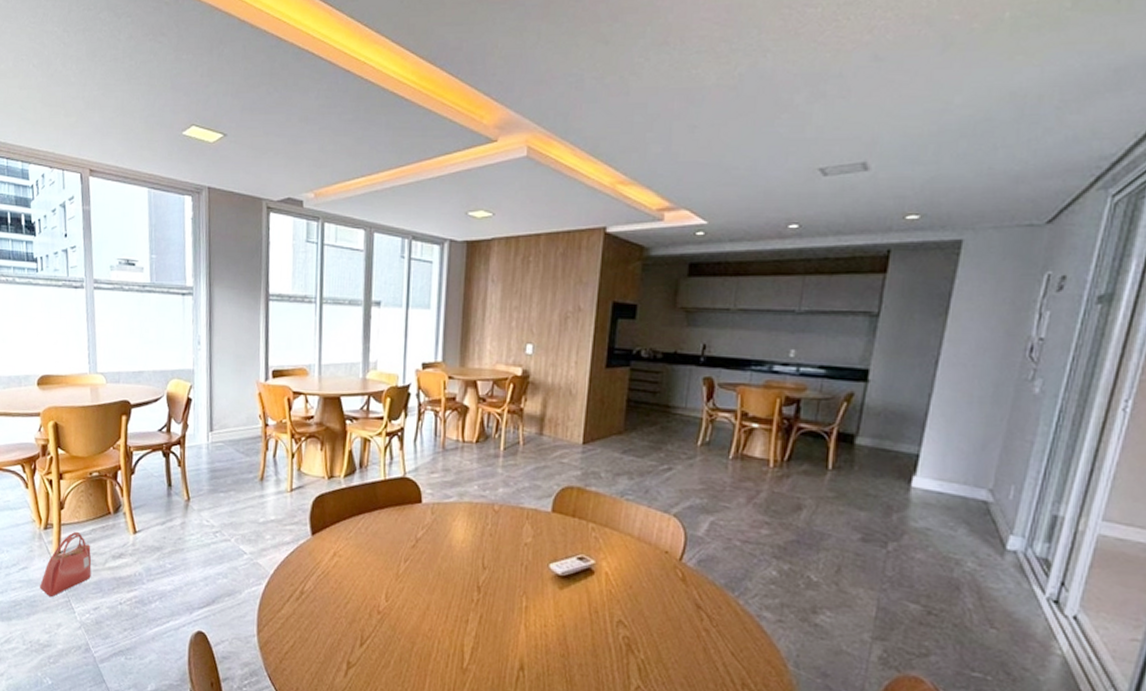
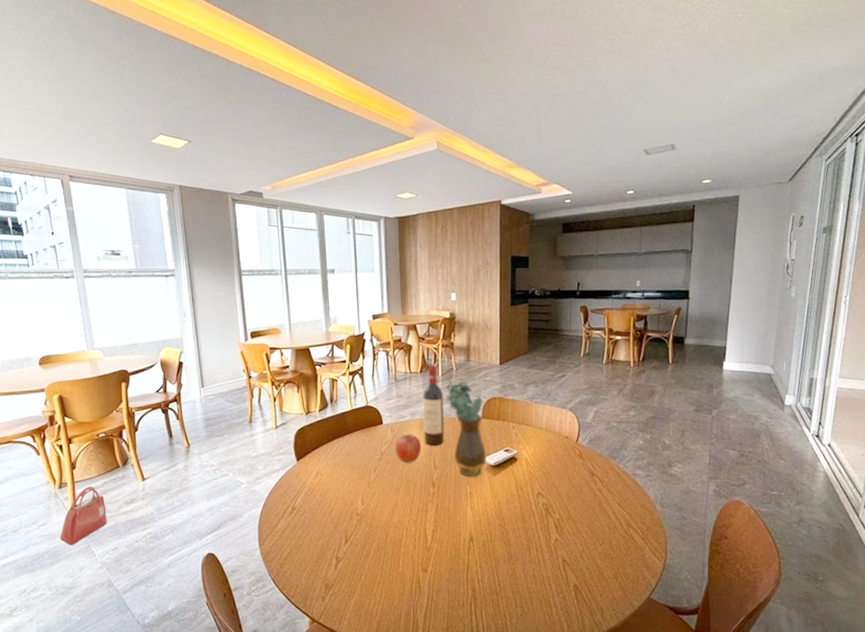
fruit: none [434,519,469,556] -> present [395,434,422,462]
wine bottle: none [472,434,504,540] -> present [423,365,445,446]
vase: none [505,454,555,587] -> present [445,377,487,477]

